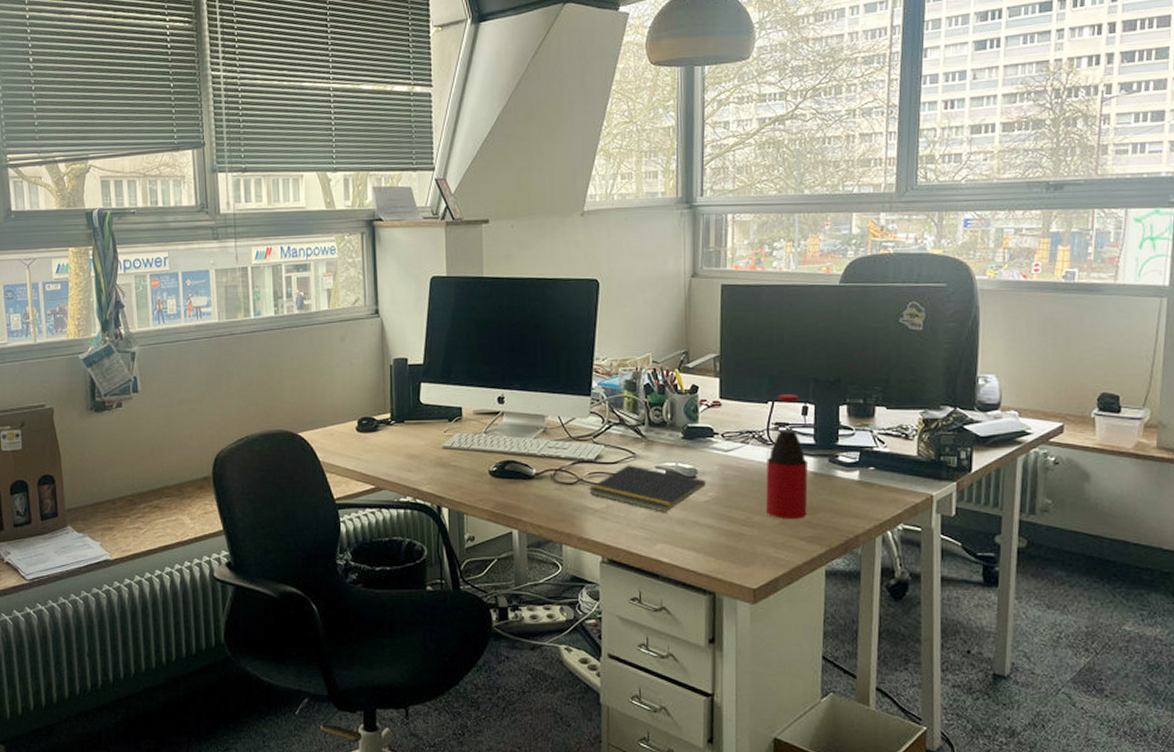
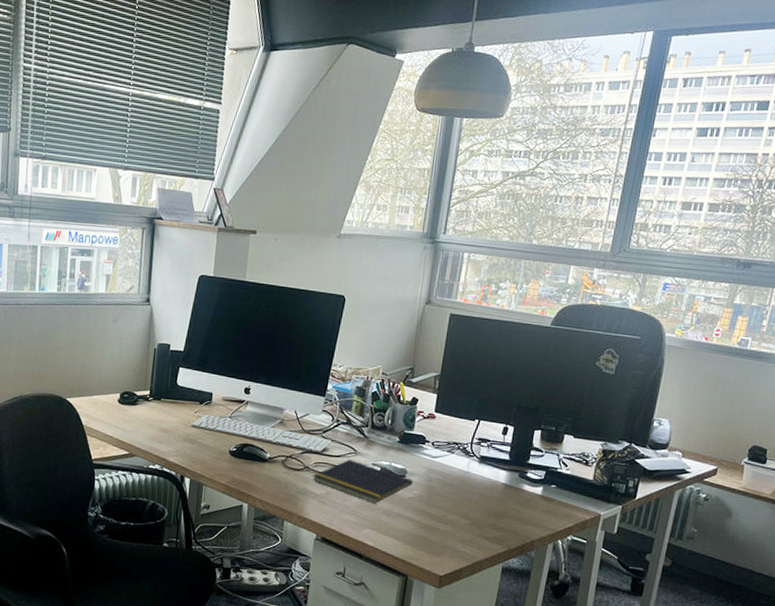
bottle: present [766,394,808,519] -> none [460,415,502,522]

